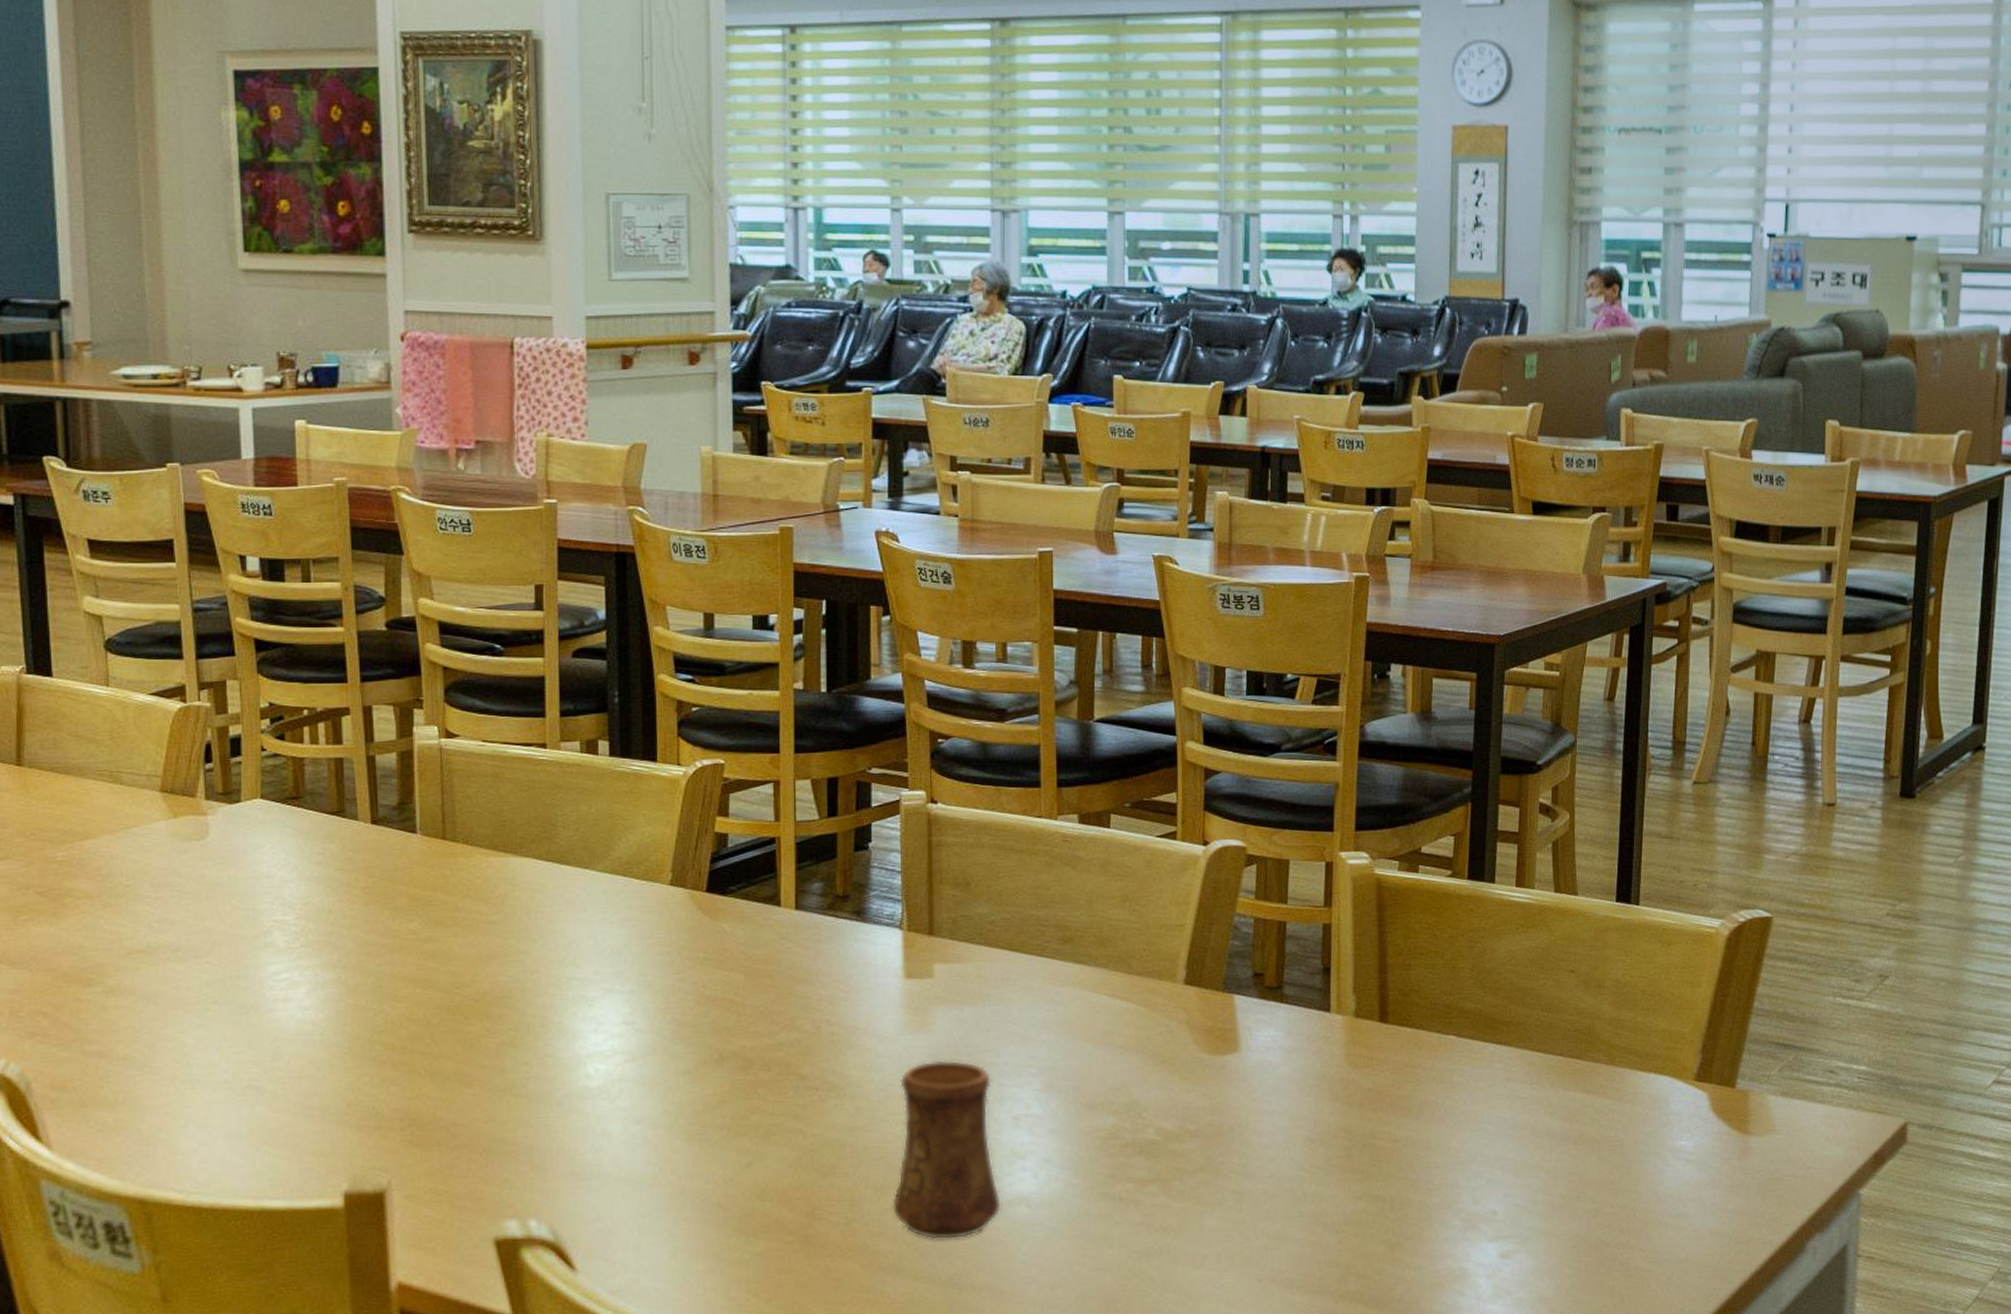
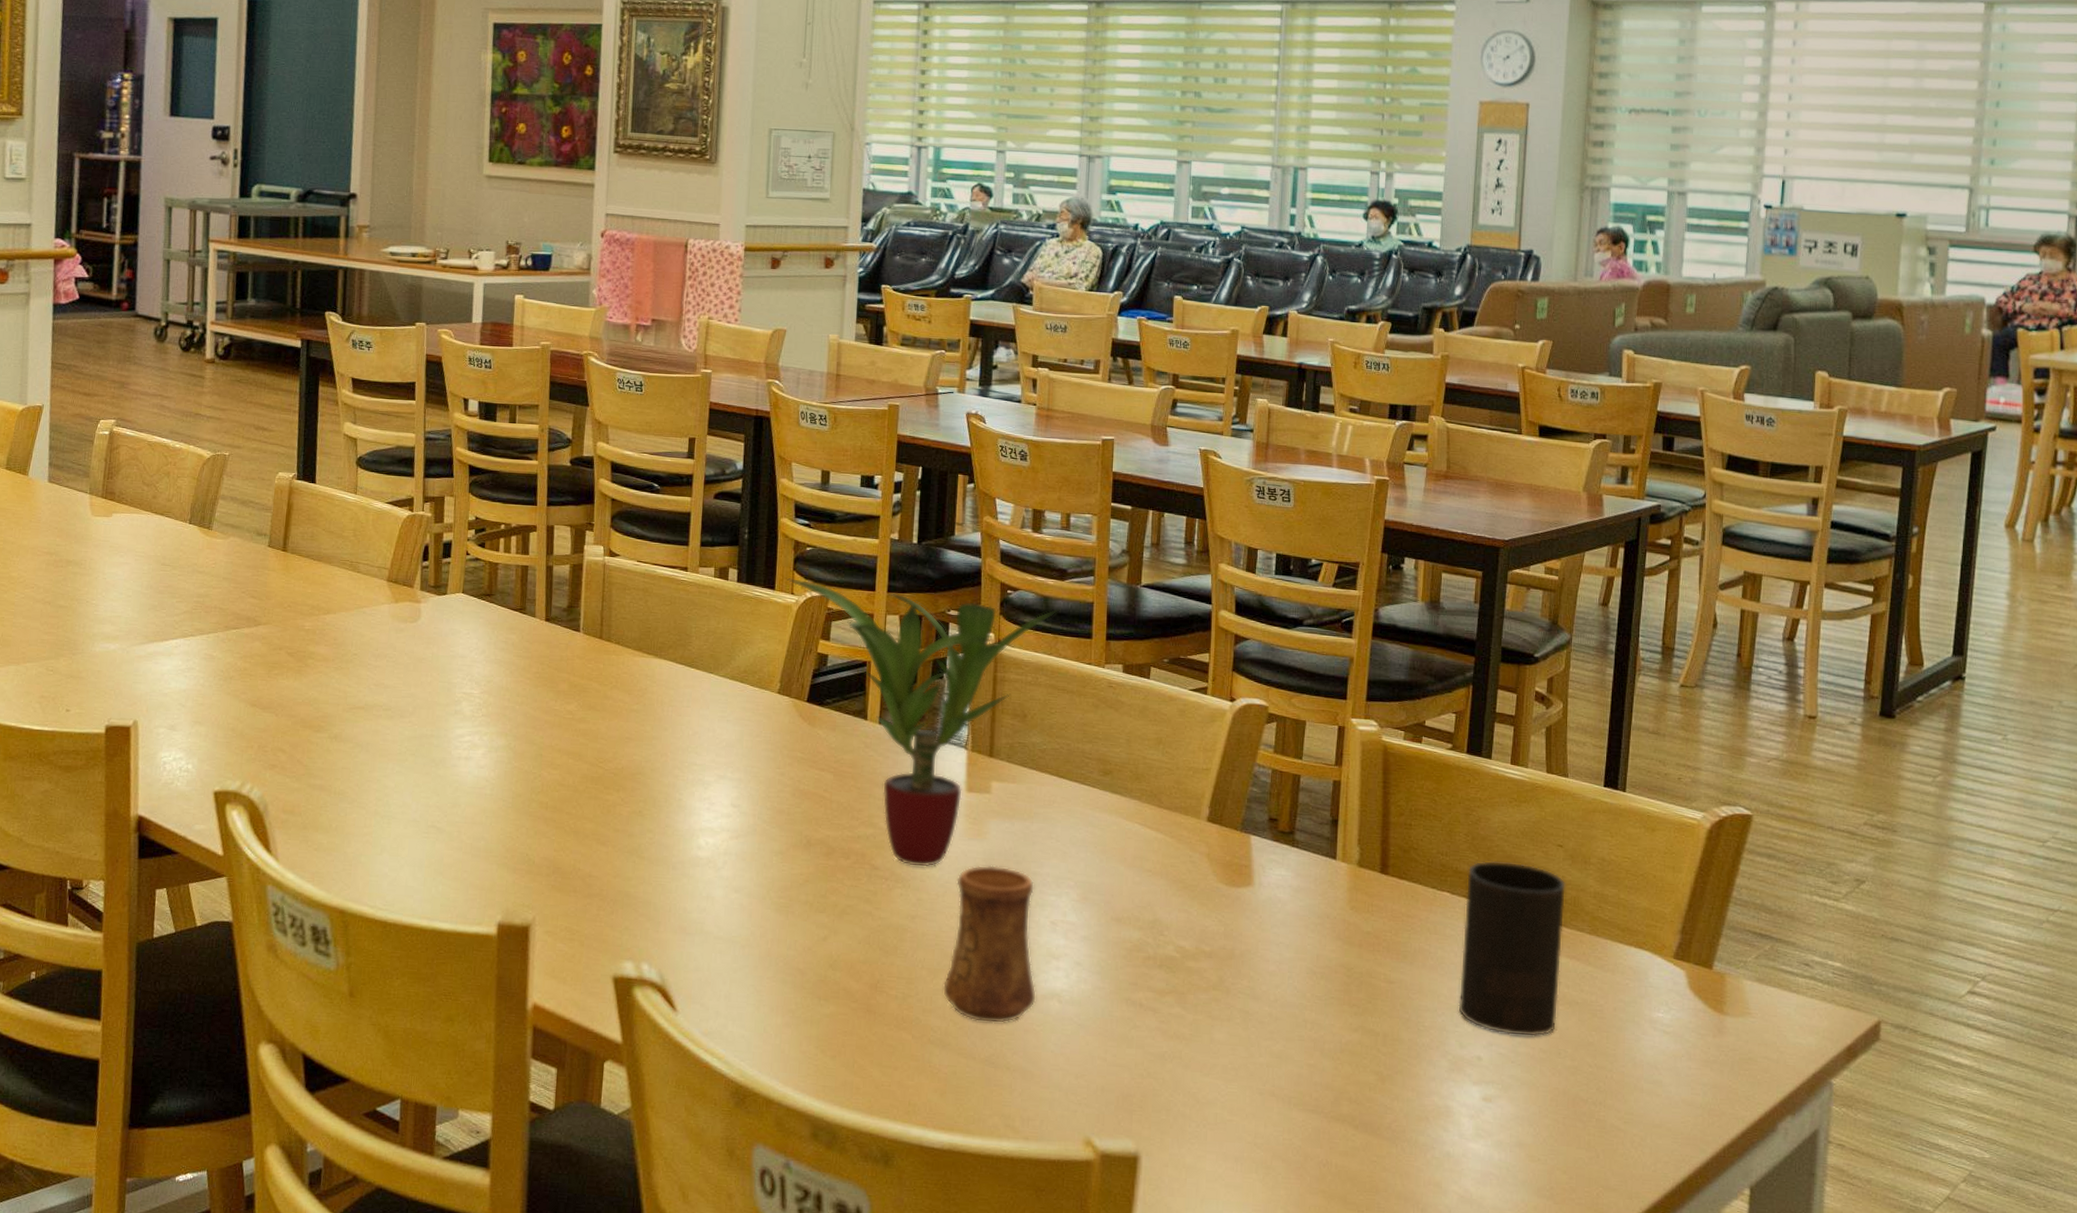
potted plant: none [670,746,1003,1071] -> present [786,578,1061,867]
cup: none [1470,994,1580,1183] -> present [1458,860,1566,1037]

